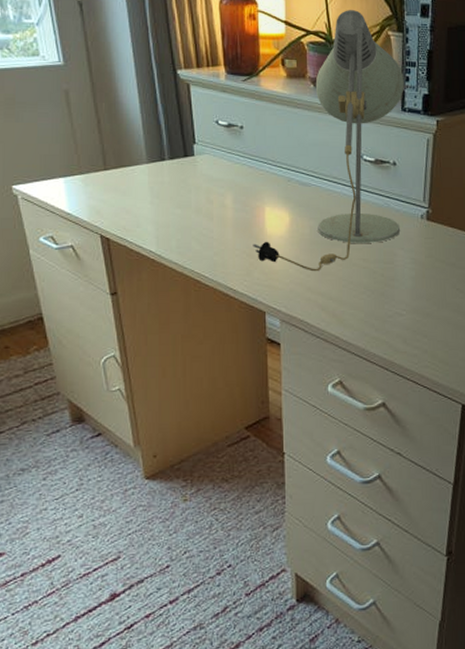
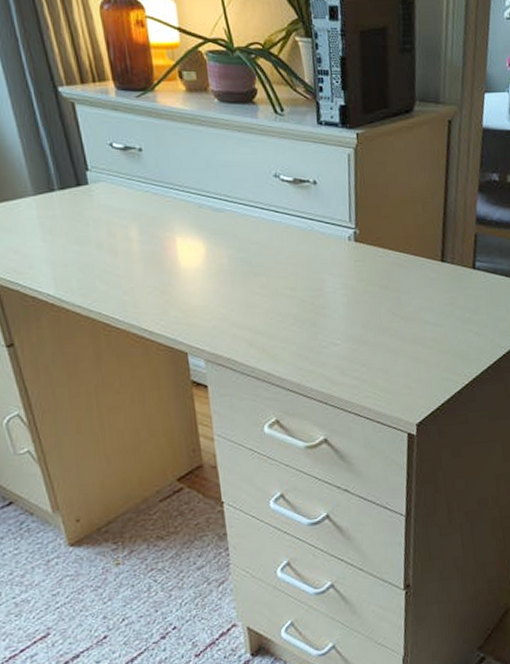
desk lamp: present [253,10,404,272] -> none [166,14,327,305]

